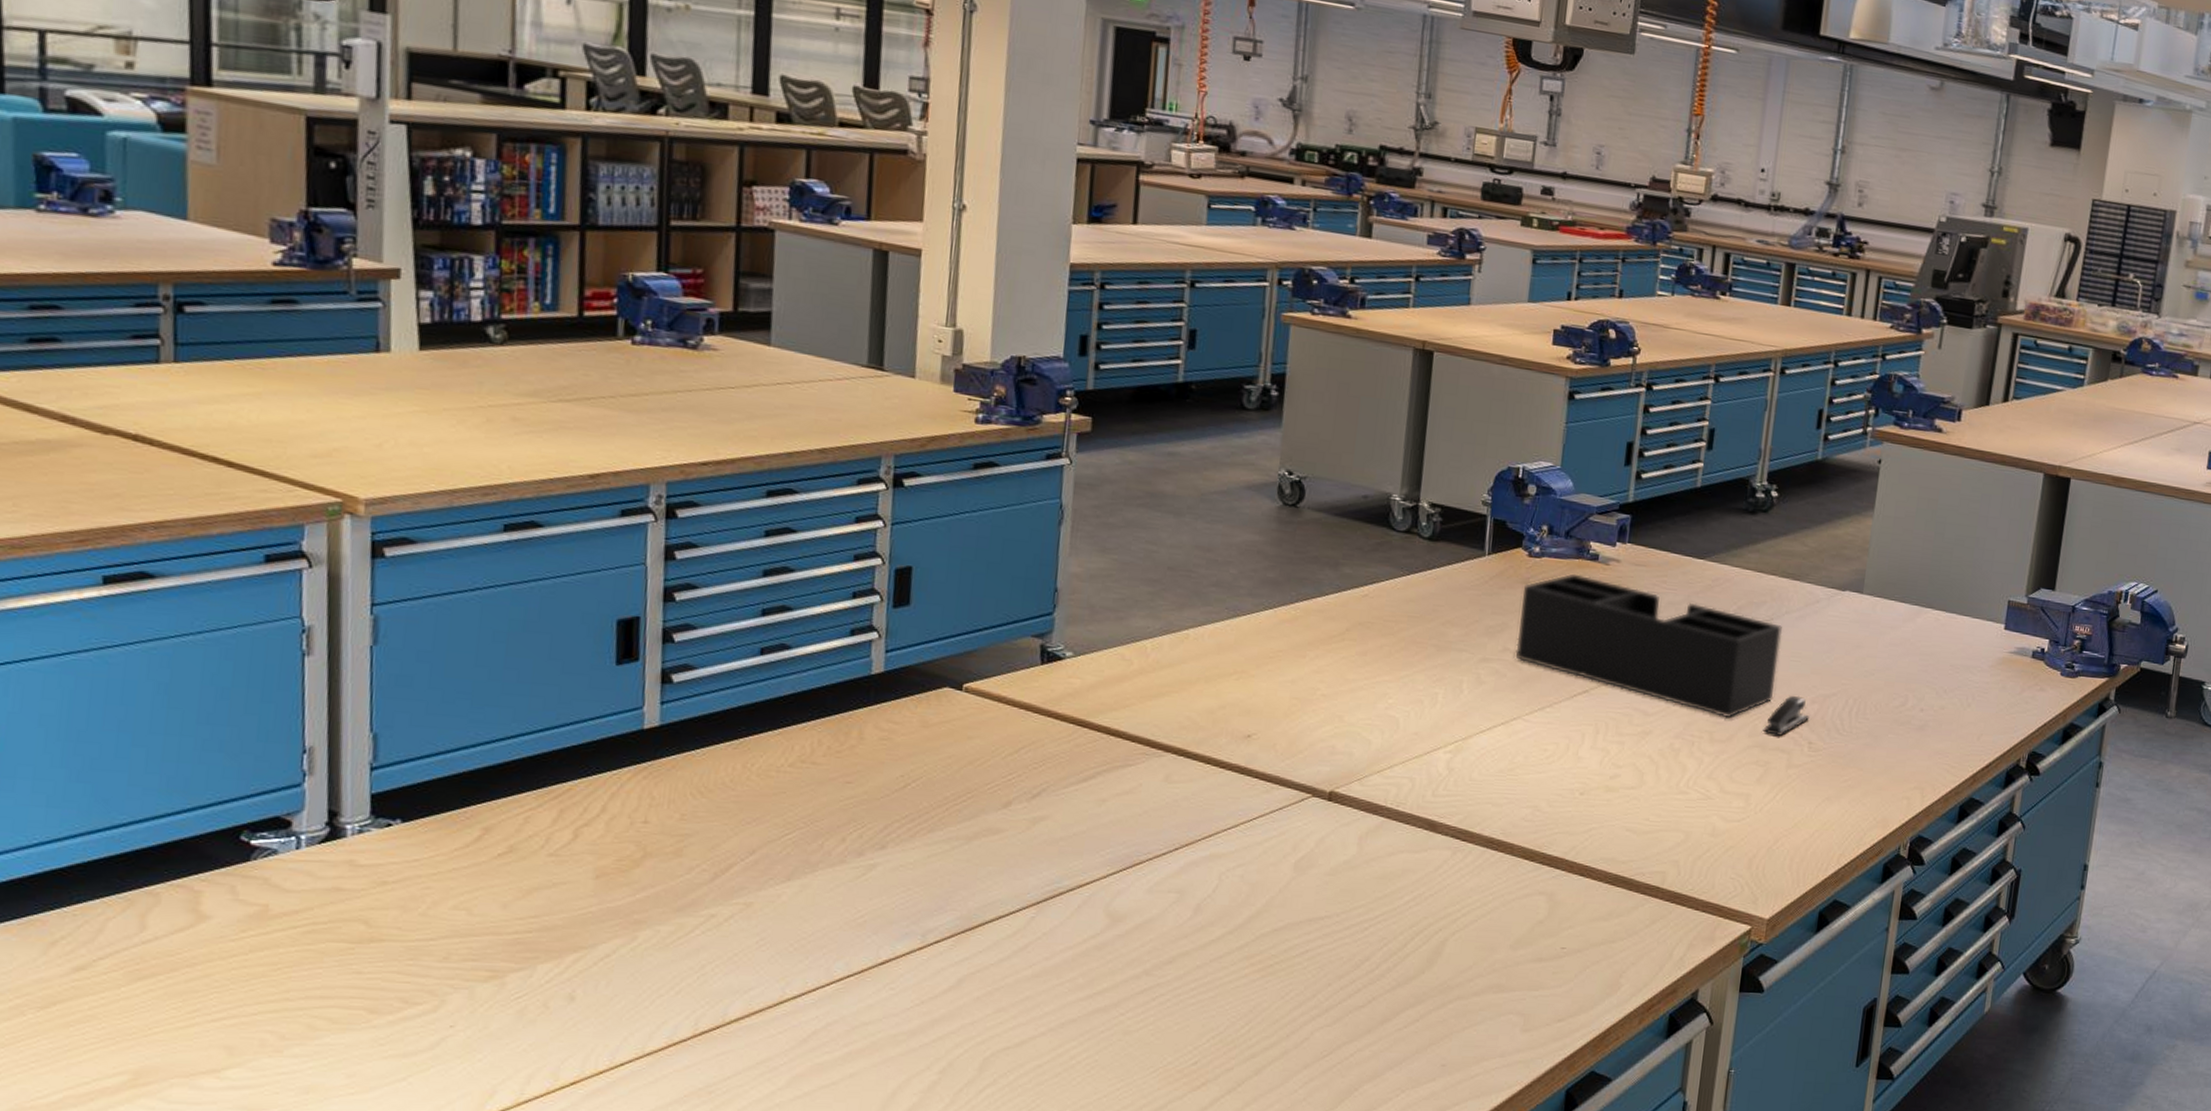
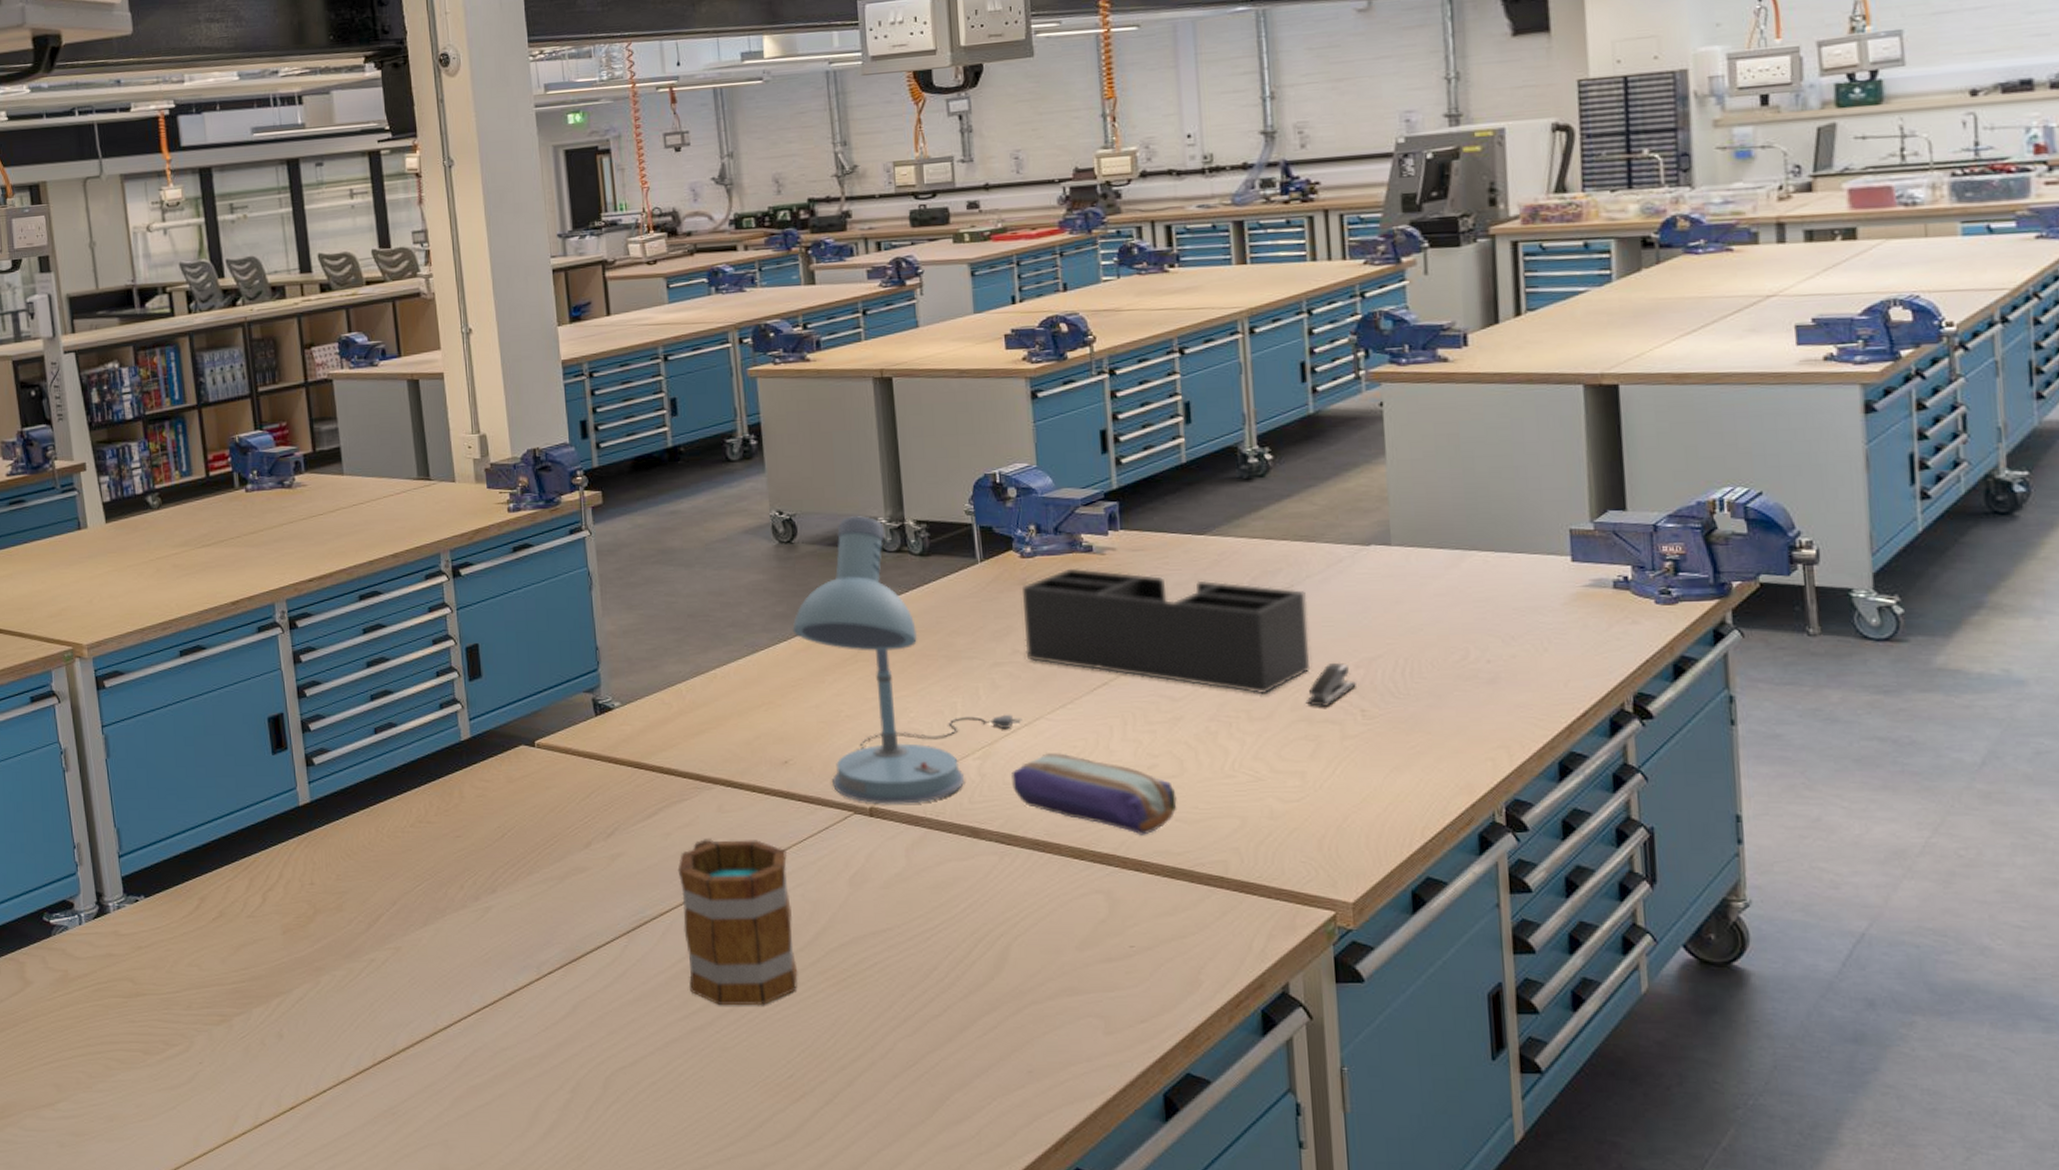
mug: none [1099,809,1232,989] -> present [677,839,799,1006]
desk lamp: none [1281,487,1501,792] -> present [792,515,1023,804]
pencil case: none [1478,753,1632,842] -> present [1011,753,1177,835]

